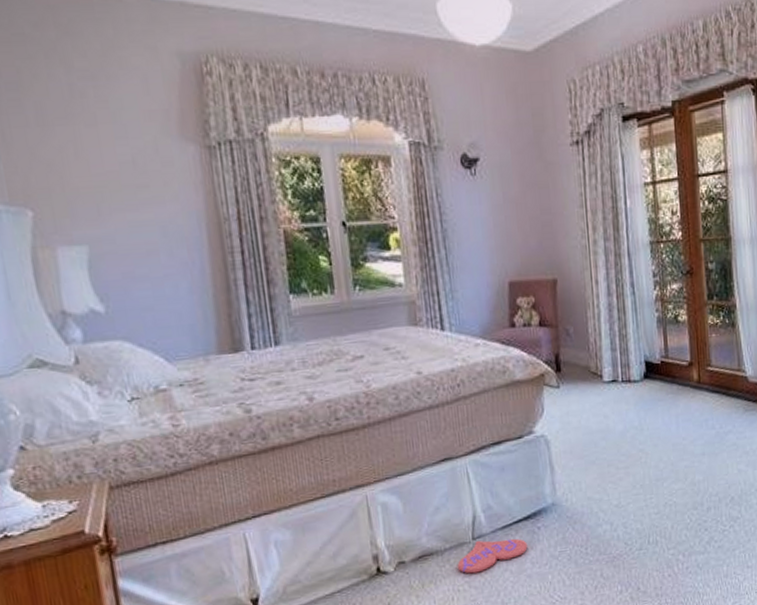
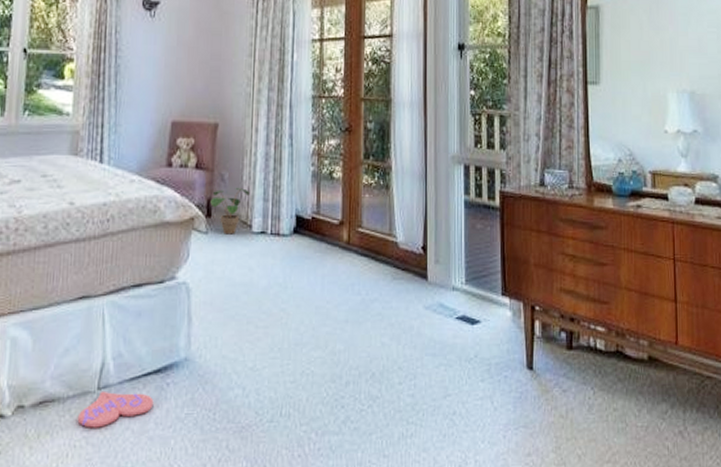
potted plant: none [558,341,596,387] -> present [210,188,249,235]

